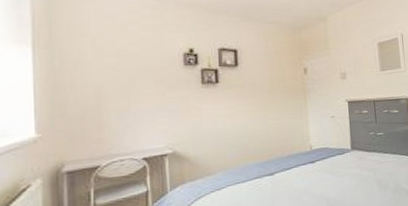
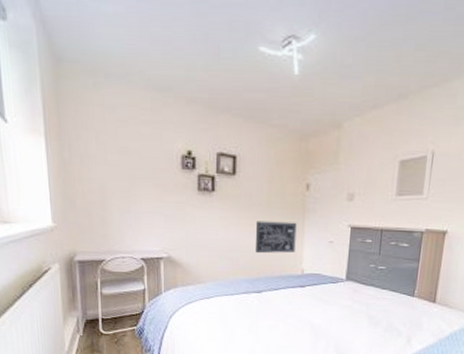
wall art: none [261,103,302,137] -> present [255,221,297,254]

